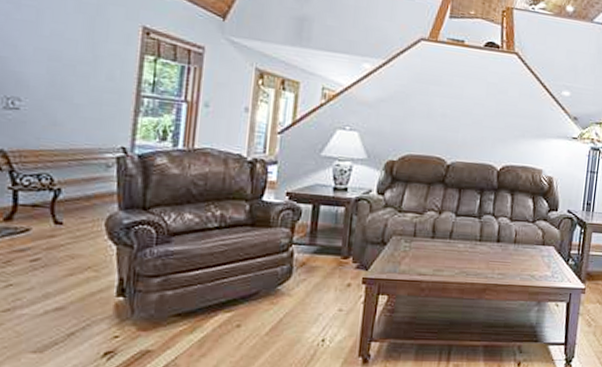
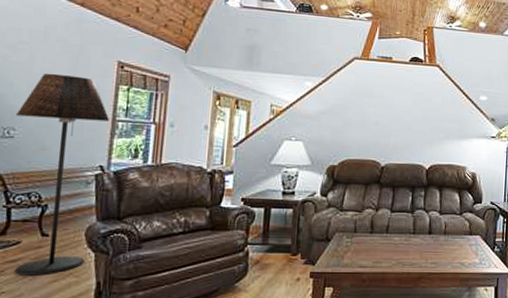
floor lamp: none [20,36,133,268] -> present [15,73,109,276]

